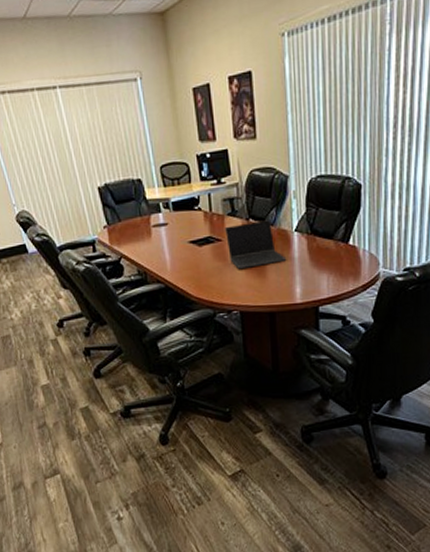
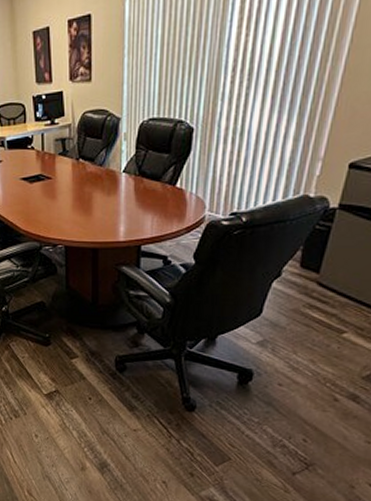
laptop computer: present [225,220,287,269] -> none [56,160,113,206]

